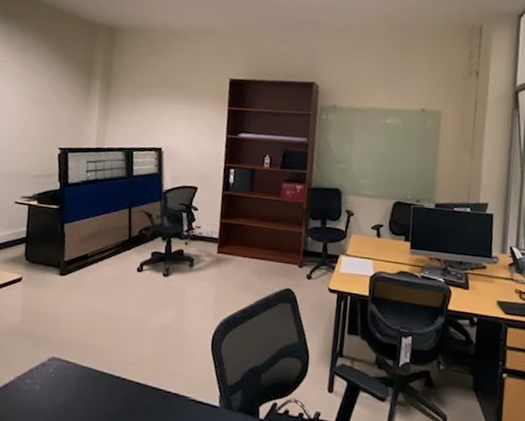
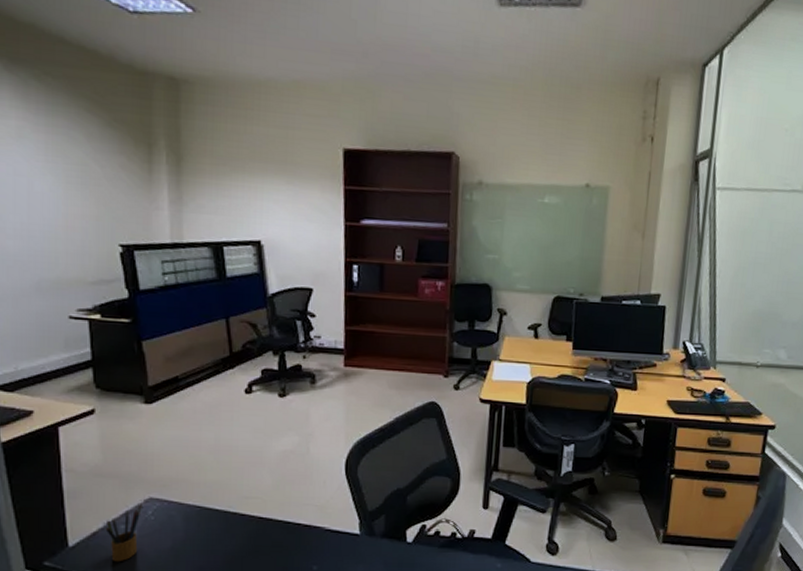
pencil box: none [14,362,46,413] -> present [105,504,142,562]

